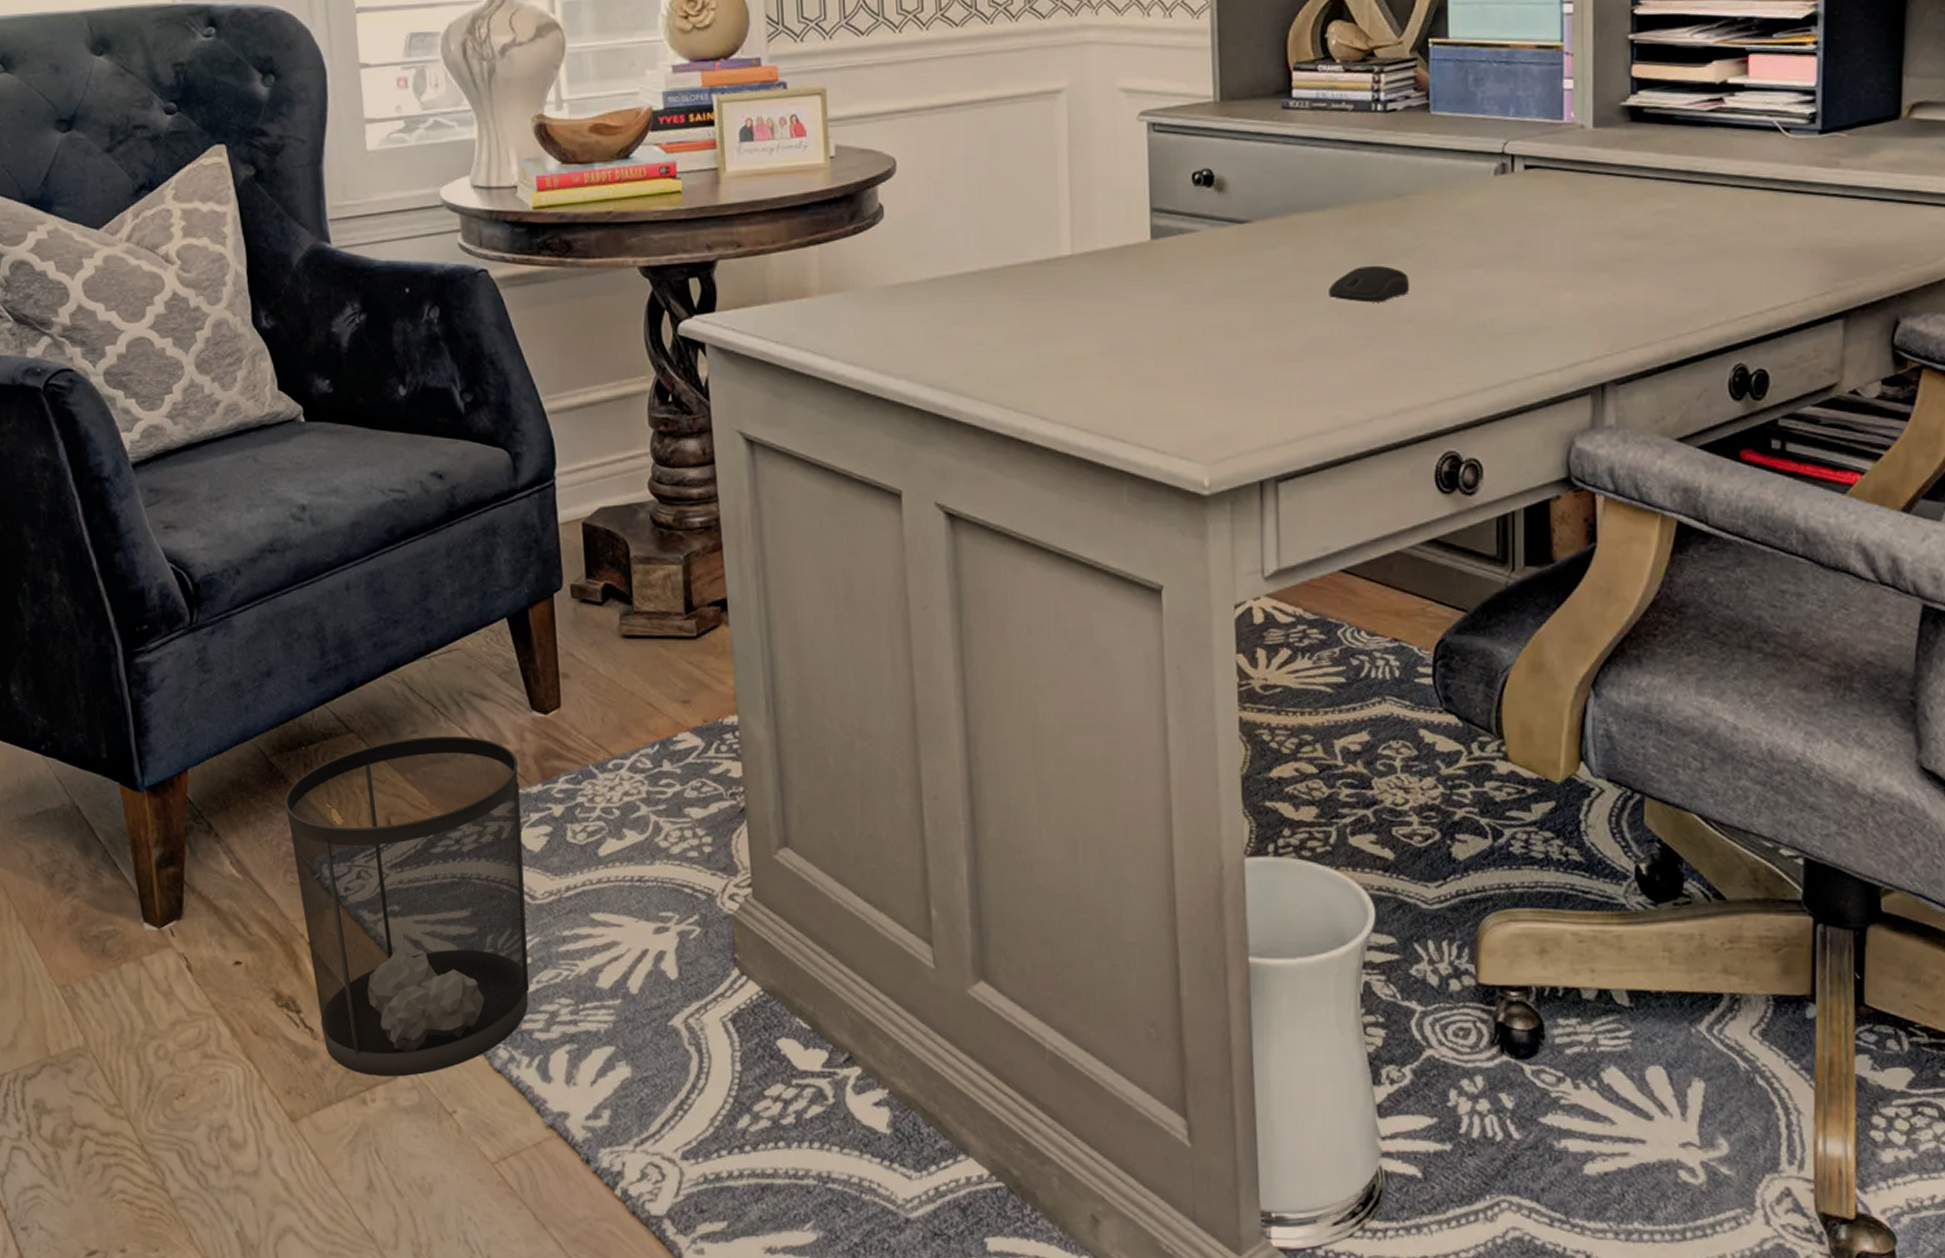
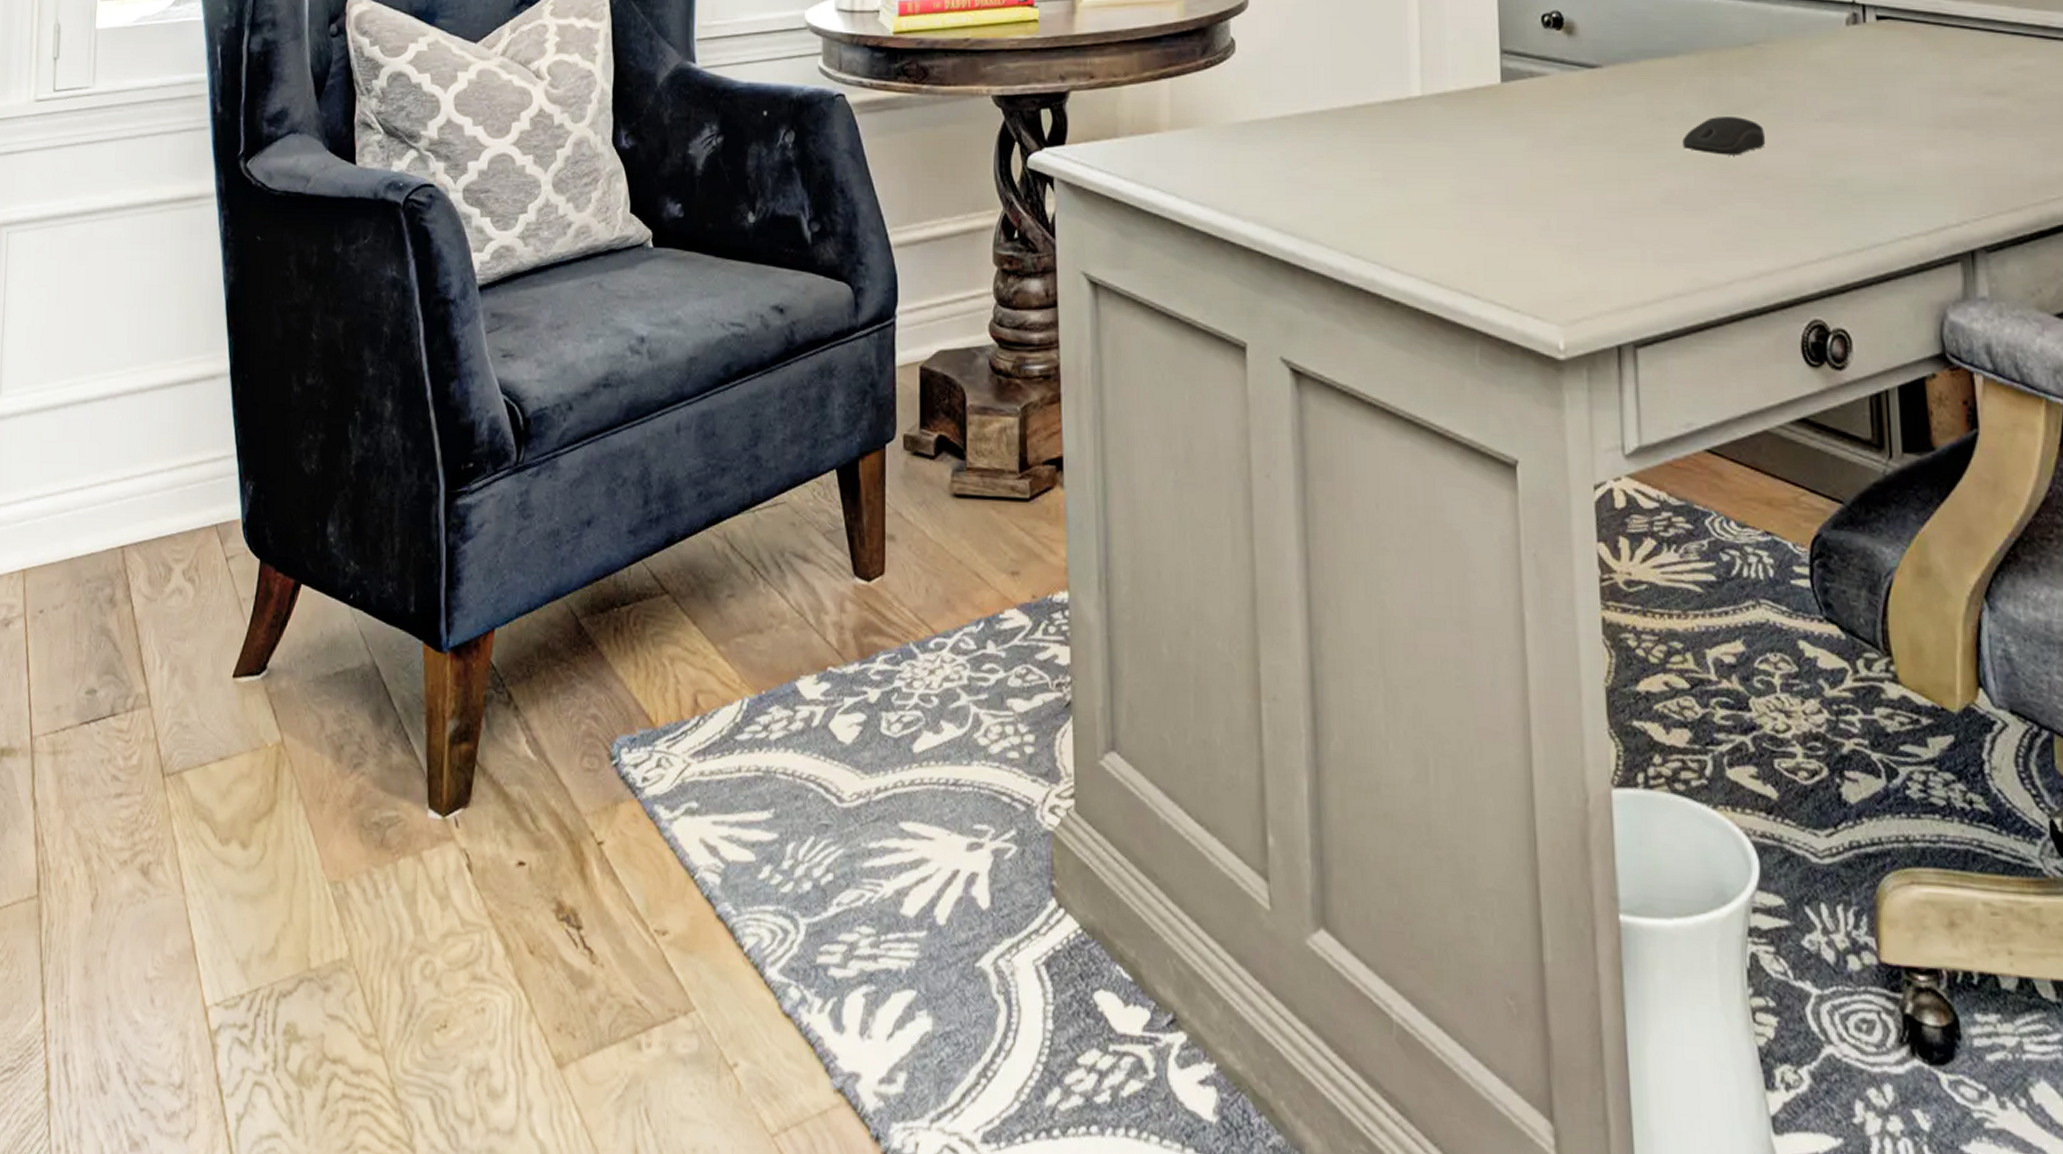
waste bin: present [284,736,530,1077] -> none [590,601,836,1017]

